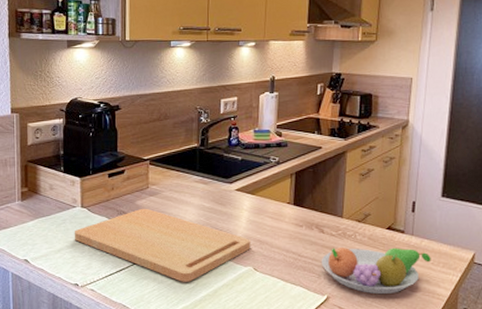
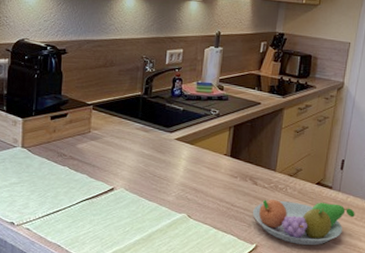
cutting board: present [74,208,251,282] -> none [12,151,186,226]

